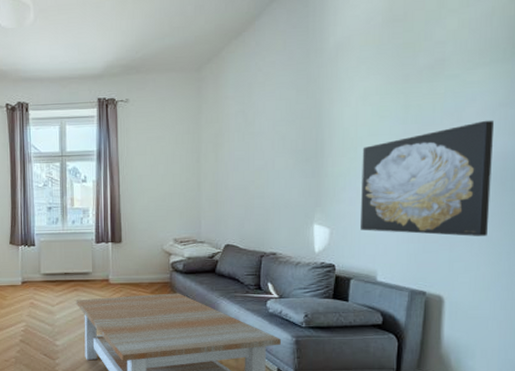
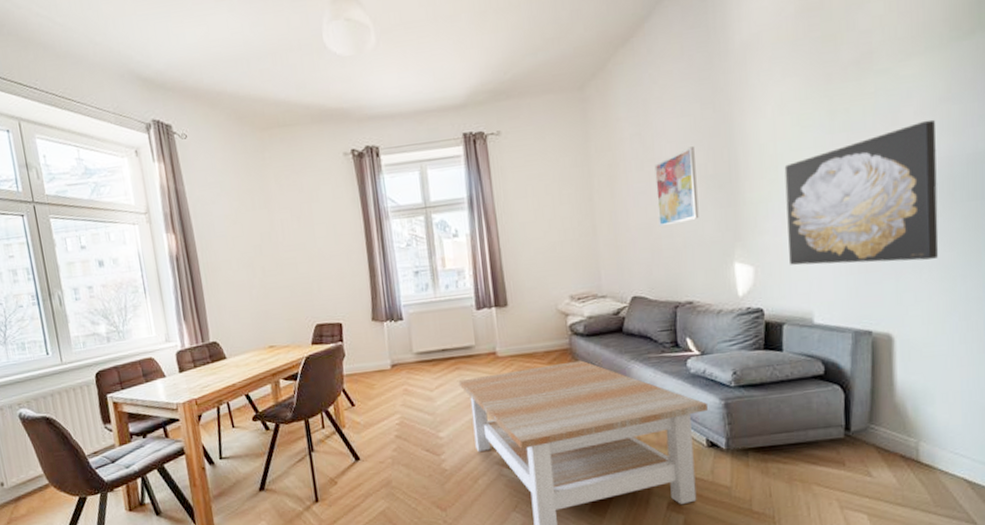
wall art: none [253,125,288,189] -> present [654,146,699,227]

